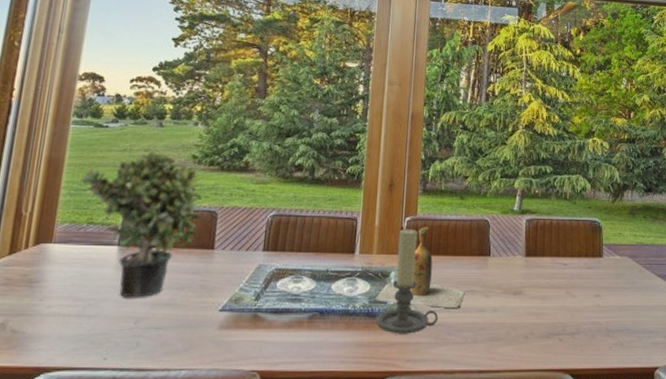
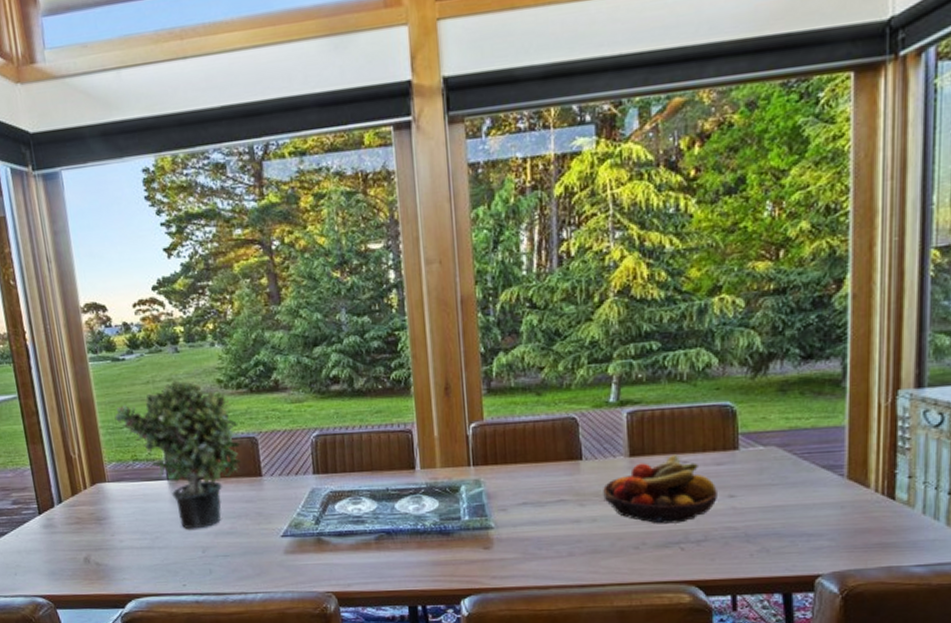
wine bottle: present [374,226,465,309] -> none [445,431,554,522]
candle holder: present [377,228,439,334] -> none [452,436,524,551]
fruit bowl: none [504,258,587,317] -> present [603,454,717,524]

